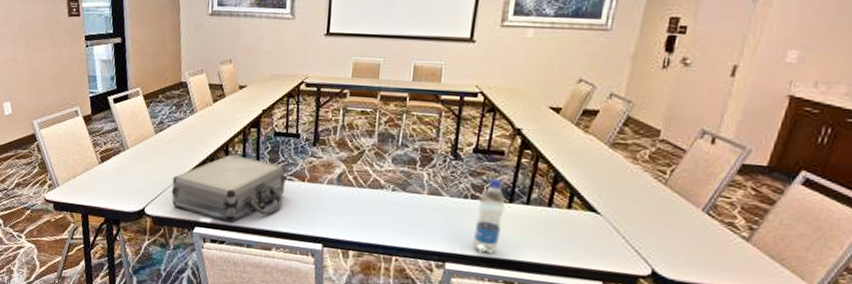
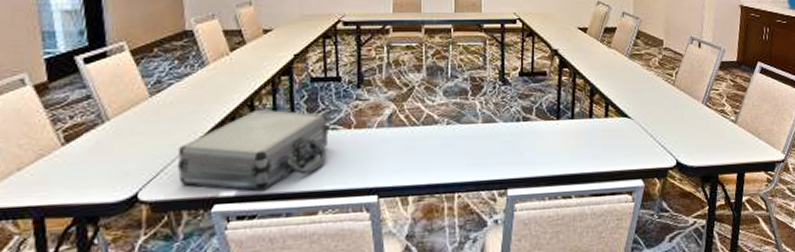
bottle: present [473,178,506,254] -> none [530,98,554,173]

